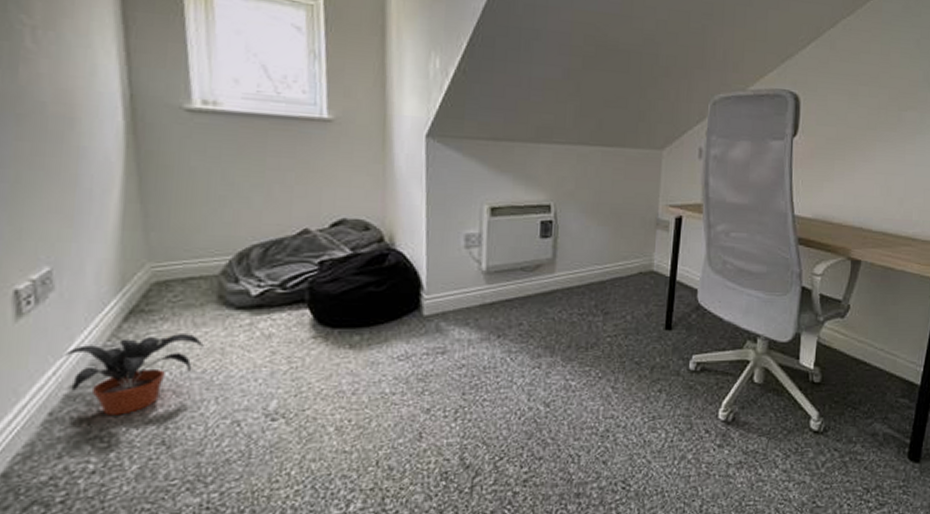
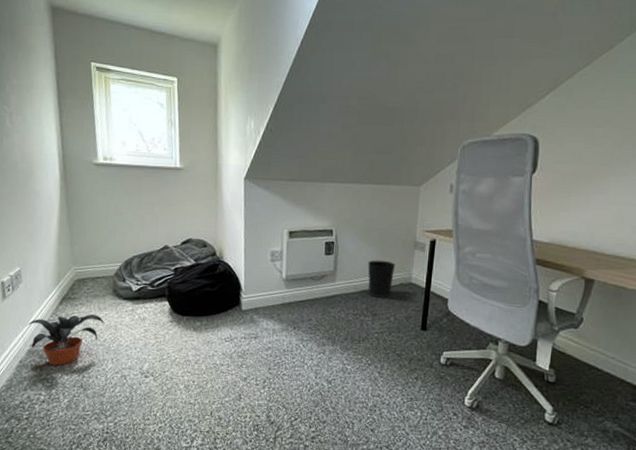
wastebasket: none [597,243,633,291] -> present [368,260,396,298]

